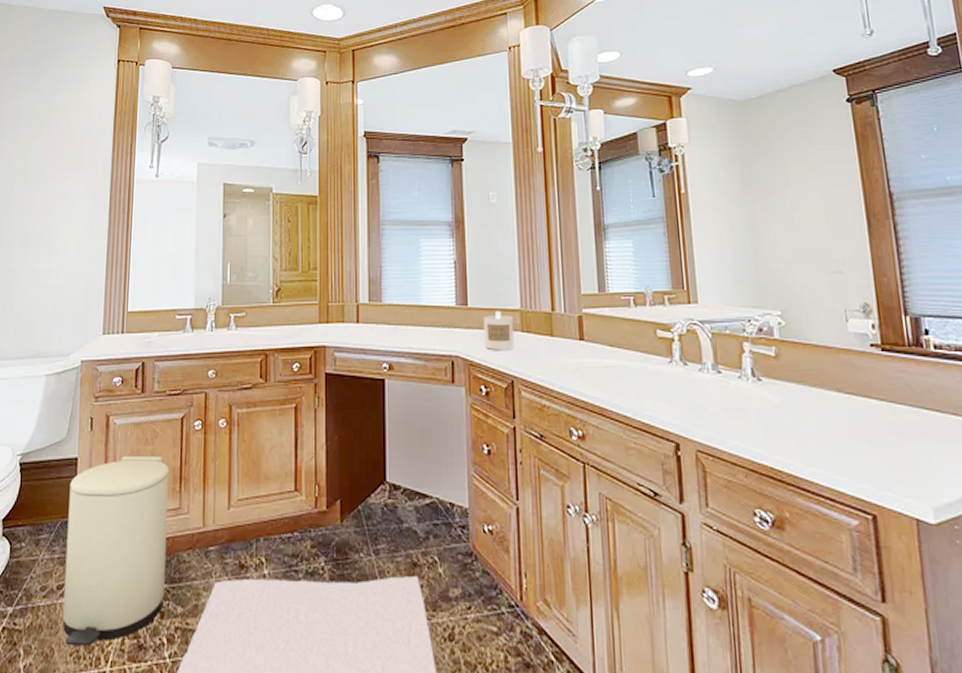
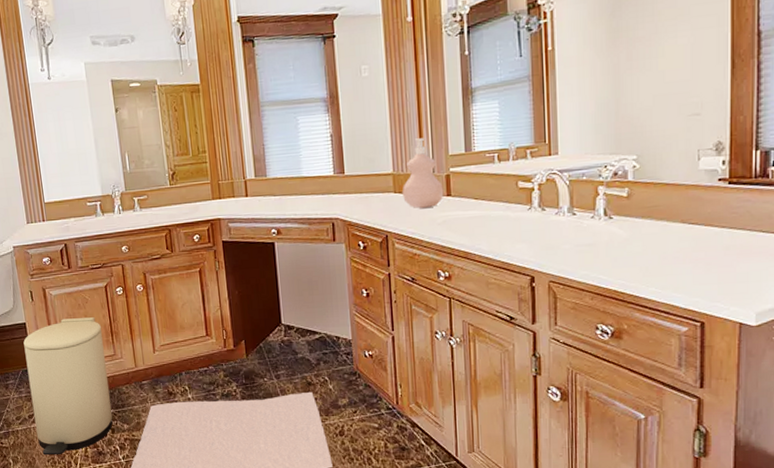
candle: present [483,311,515,351] -> none [359,176,388,211]
soap bottle: none [530,273,576,351] -> present [401,138,444,208]

